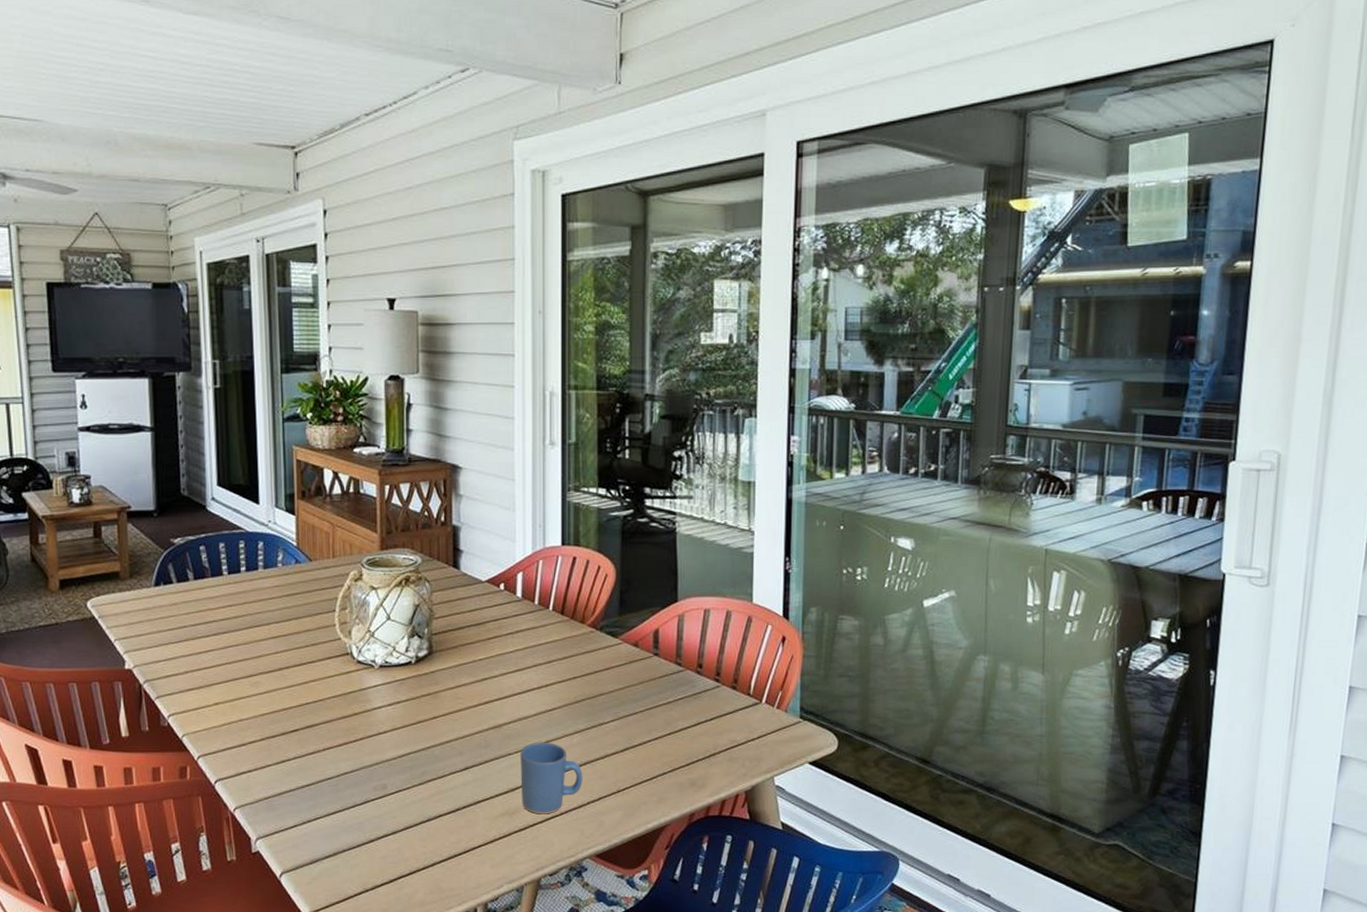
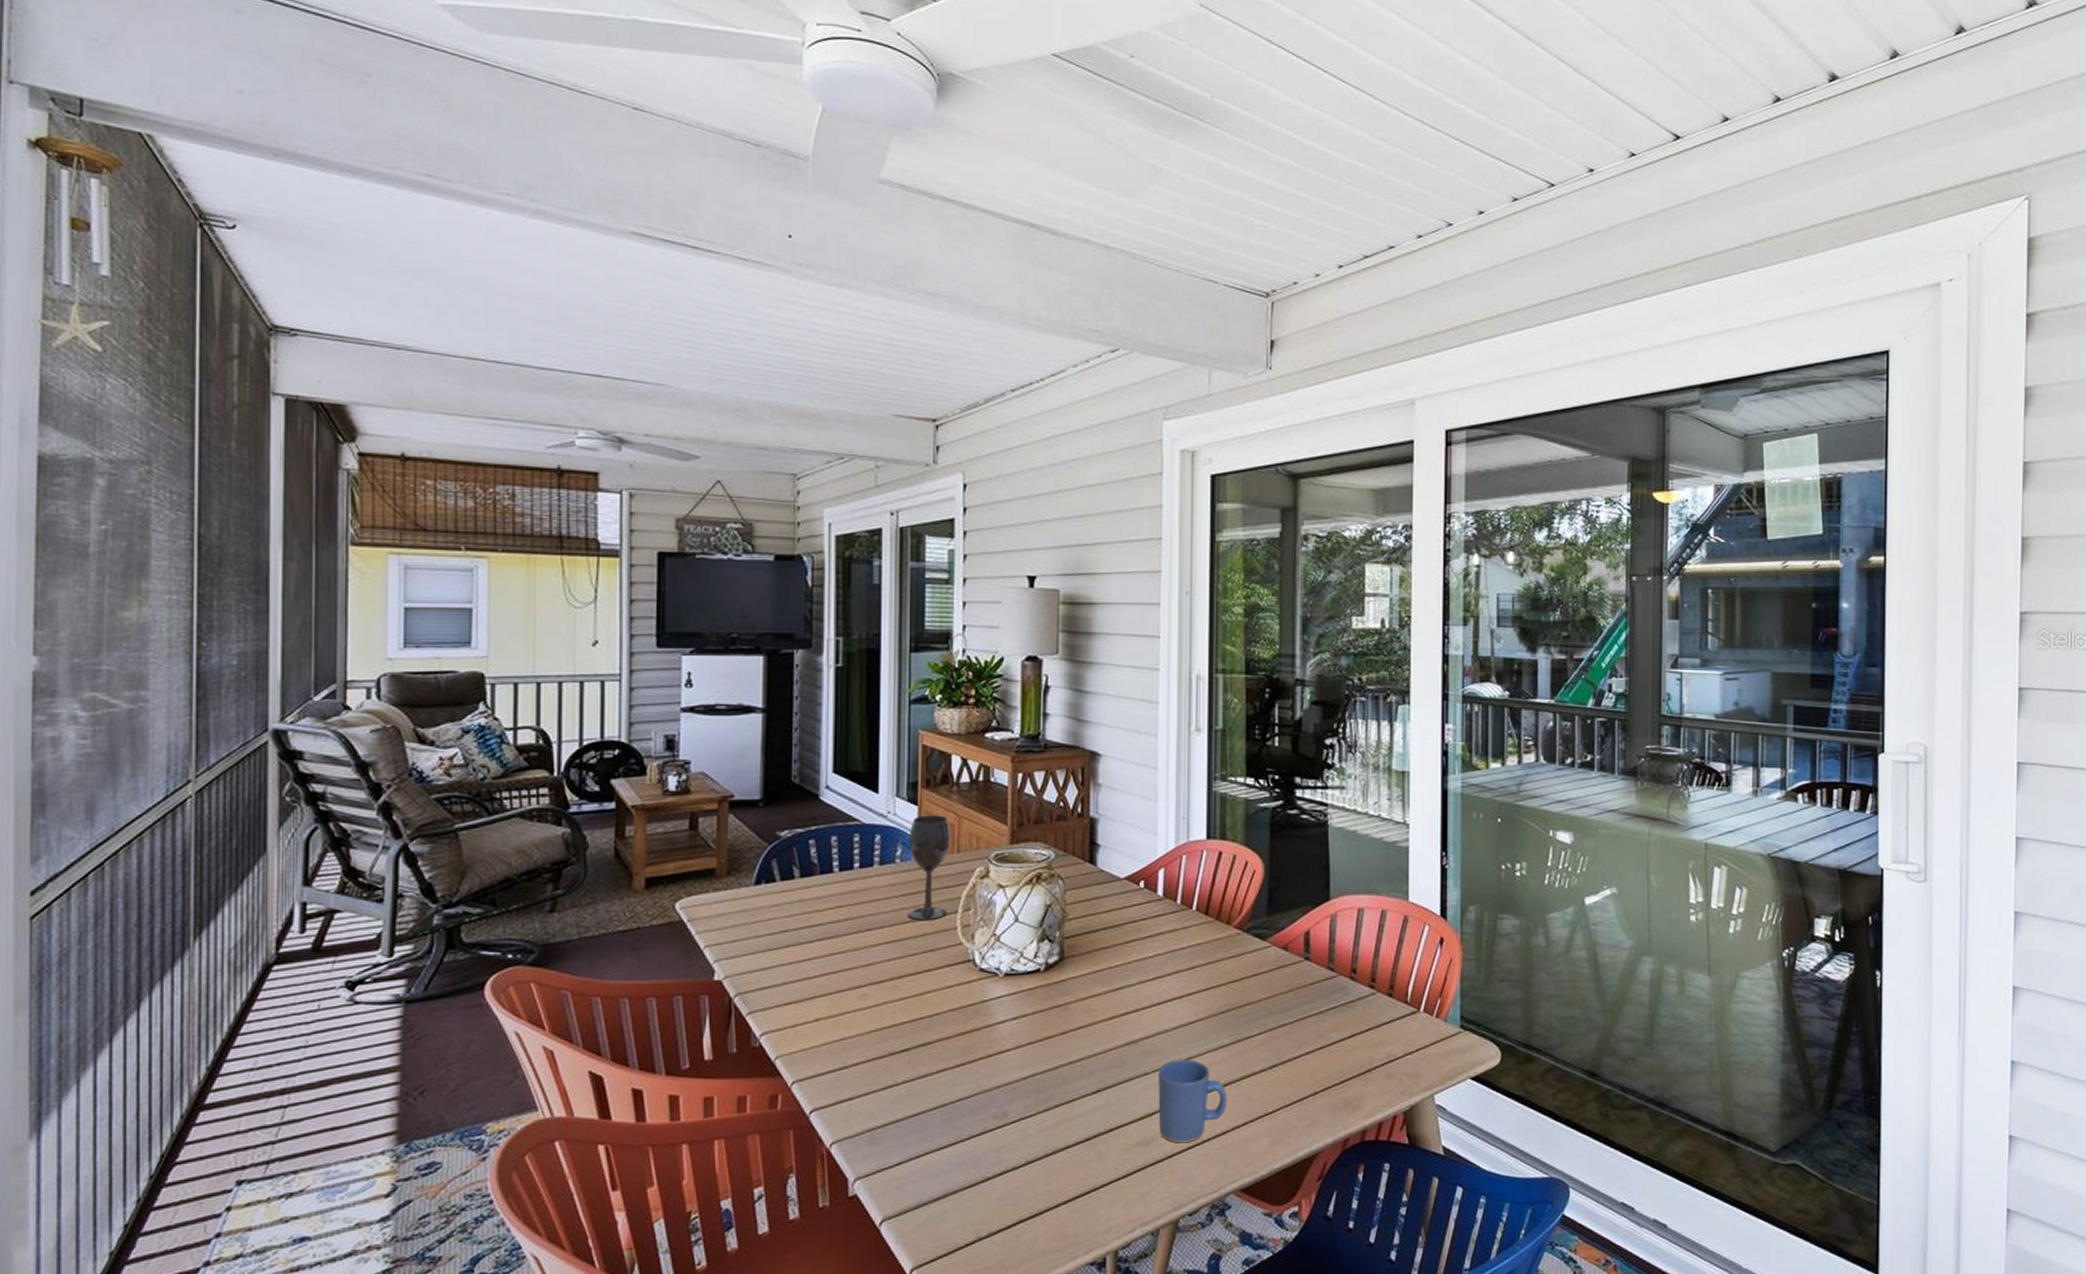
wine glass: none [288,524,326,619] -> present [908,815,951,921]

